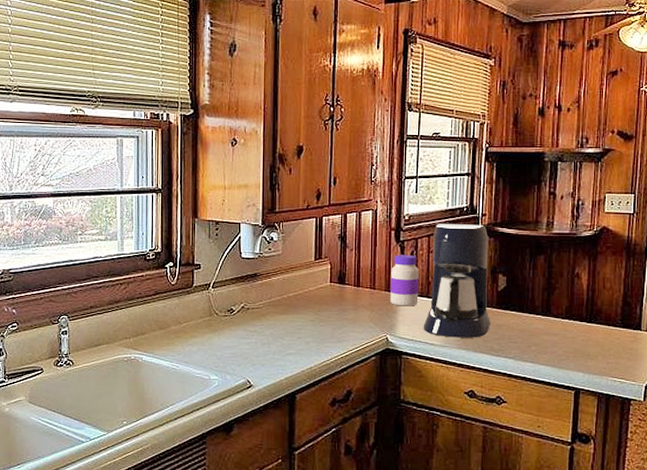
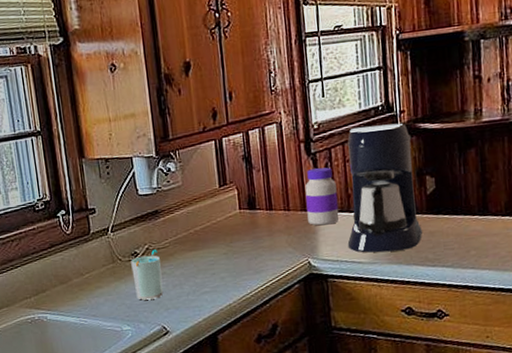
cup: none [226,309,254,355] -> present [131,249,163,301]

